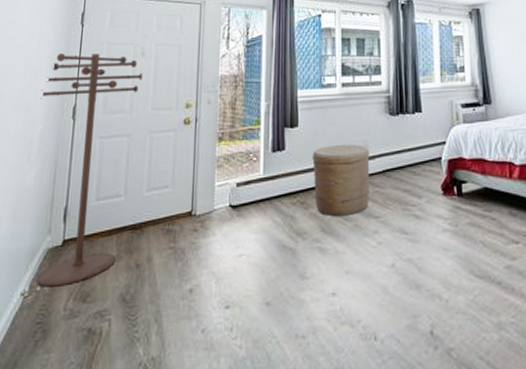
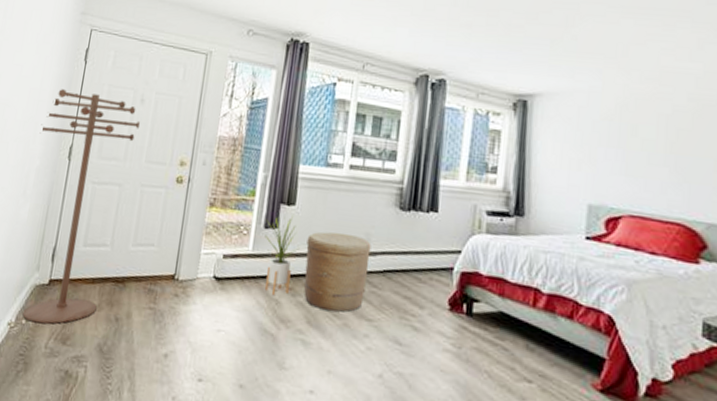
house plant: none [273,137,307,213] -> present [264,216,300,296]

